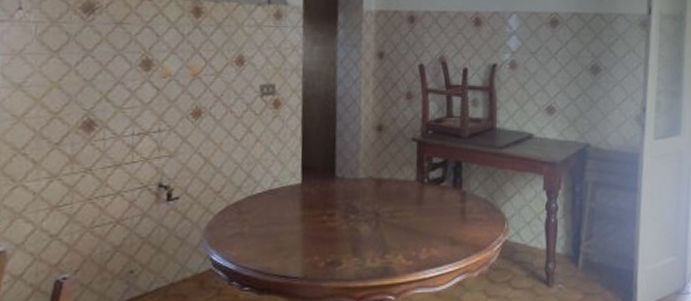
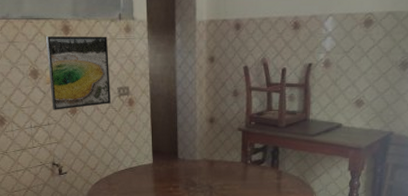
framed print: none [167,19,252,112] -> present [46,36,111,110]

